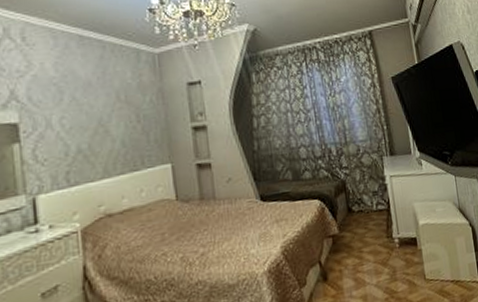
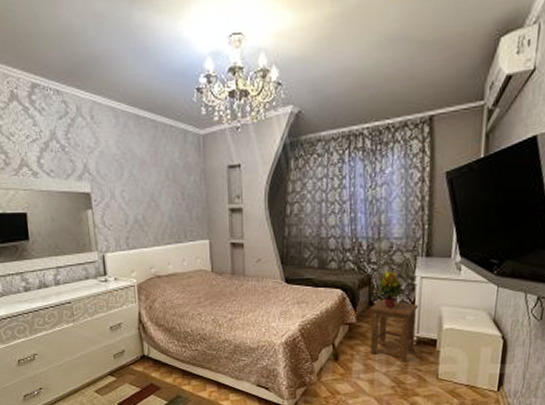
stool: none [349,204,399,269] -> present [369,300,419,363]
potted plant: none [353,173,376,214] -> present [378,270,403,309]

